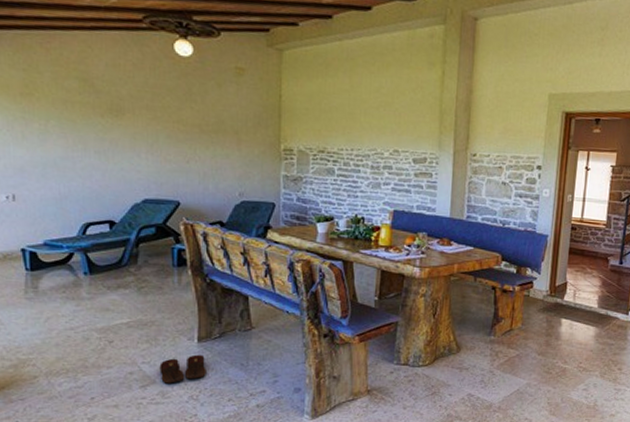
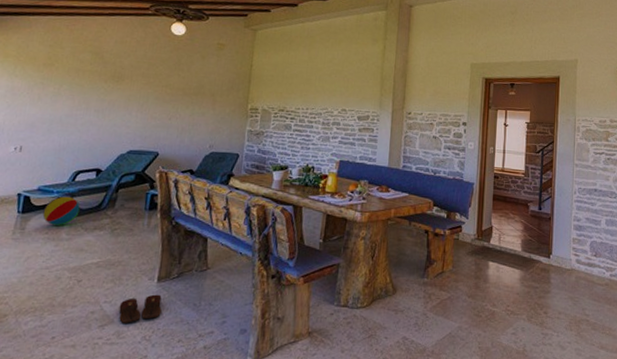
beach ball: none [55,251,98,284] -> present [42,196,80,225]

